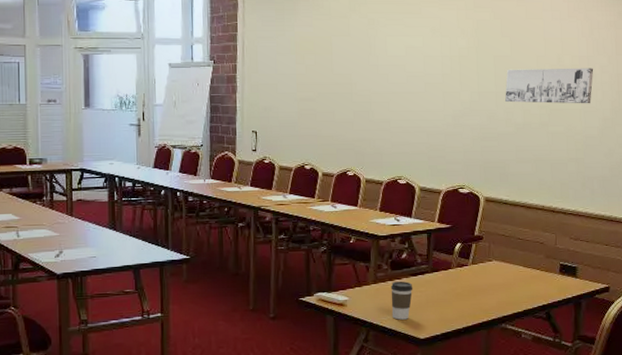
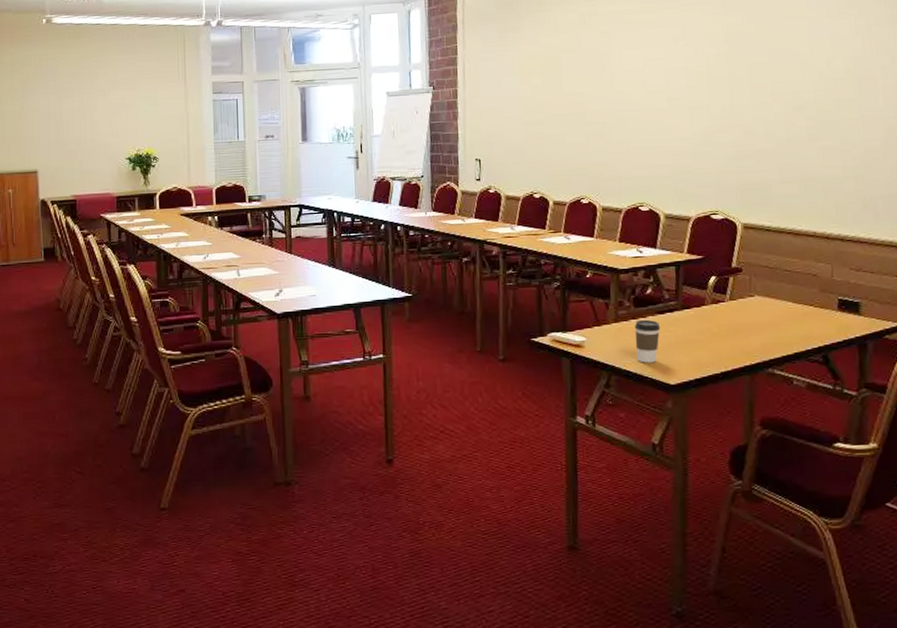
wall art: present [504,68,594,104] -> none [763,70,873,116]

